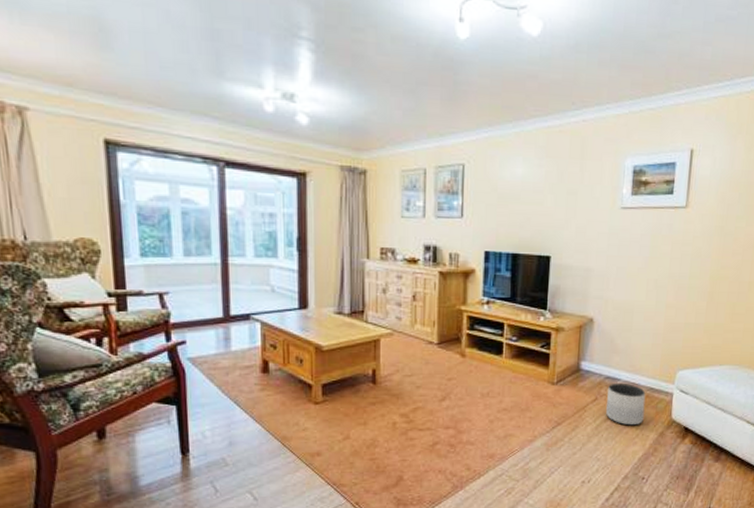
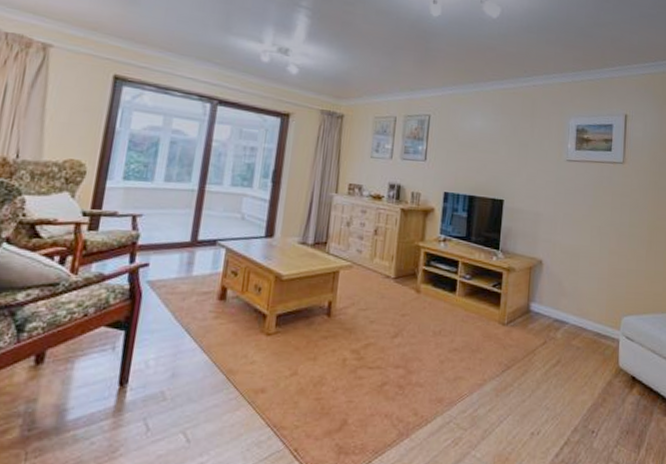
planter: present [606,382,646,426] -> none [555,326,593,373]

